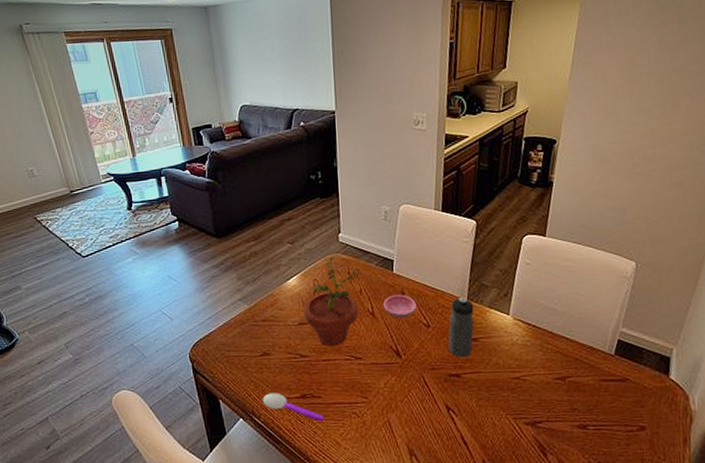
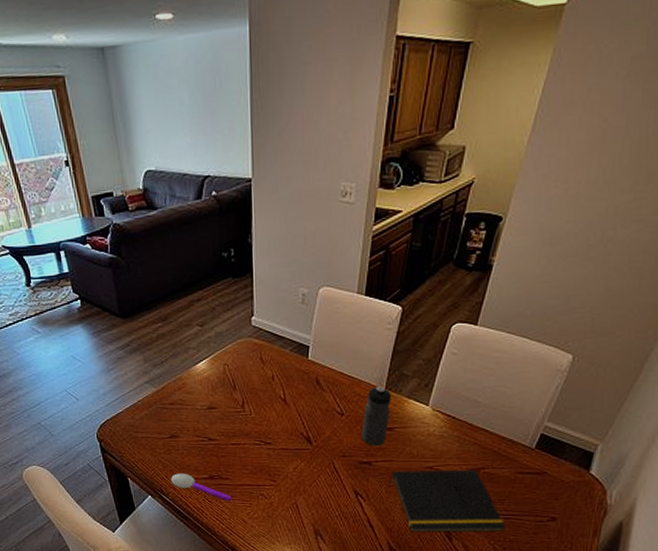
potted plant: present [304,257,362,347] -> none [213,341,275,431]
saucer: present [382,294,417,319] -> none [295,382,331,406]
notepad: none [478,378,598,449] -> present [388,469,506,533]

